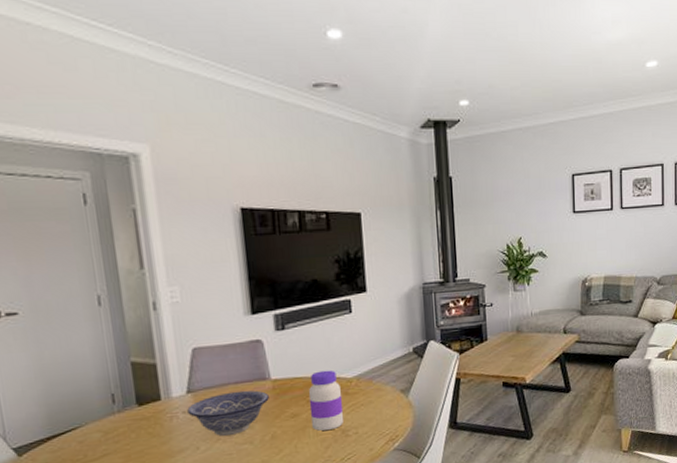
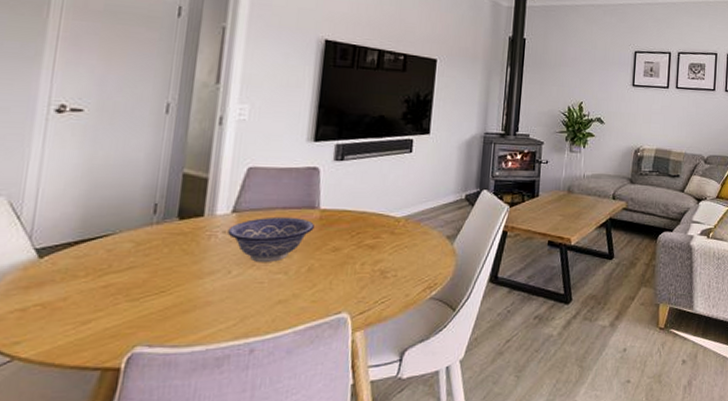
jar: present [308,370,344,431] -> none [351,206,388,270]

